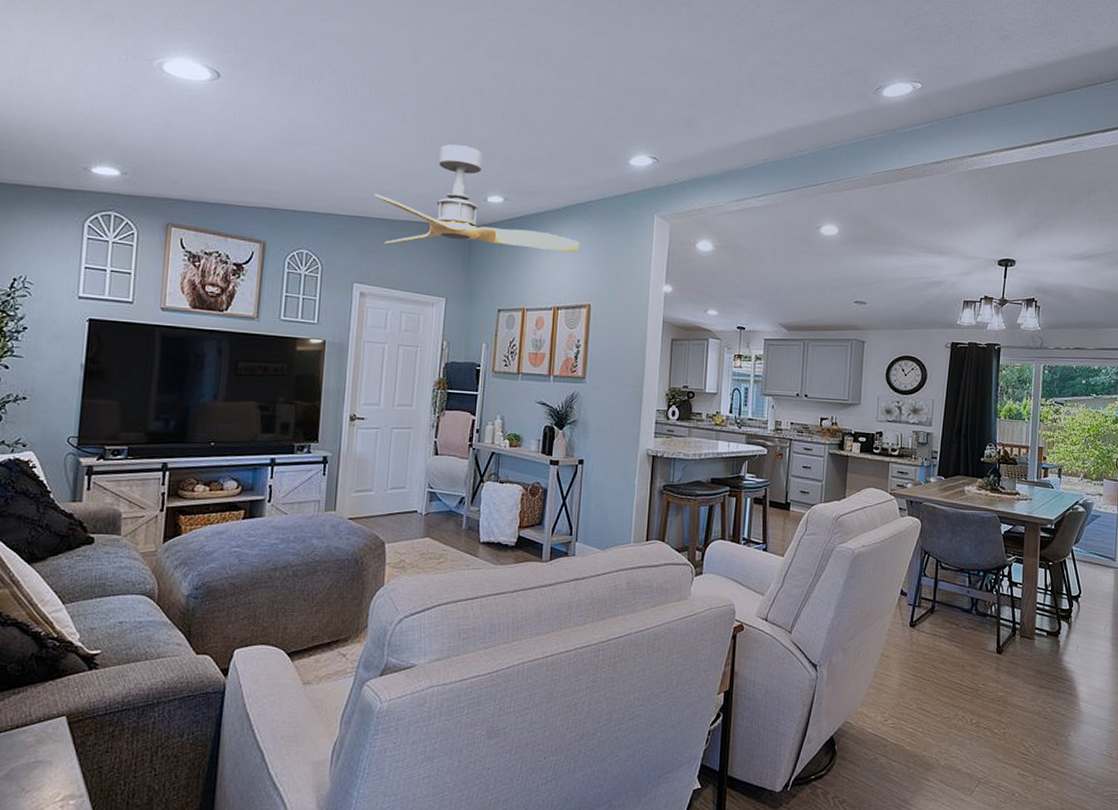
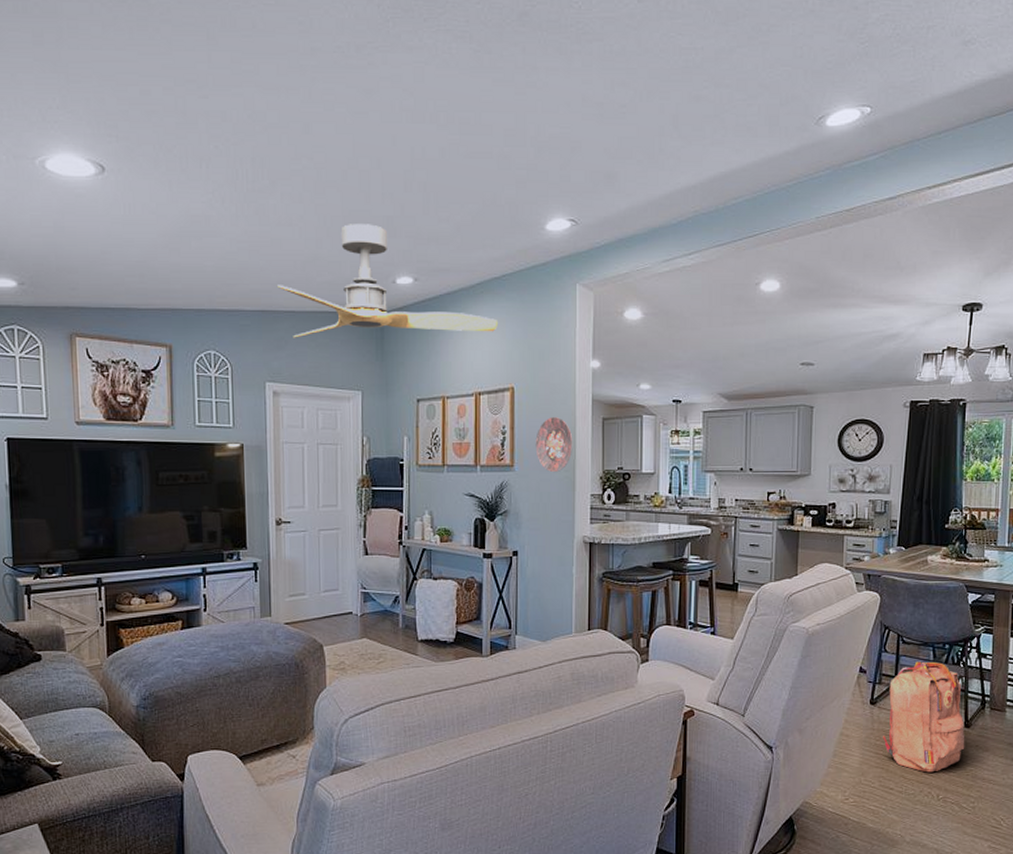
decorative plate: none [607,335,643,387] -> present [535,417,573,473]
backpack: none [921,587,997,697] -> present [883,661,965,773]

